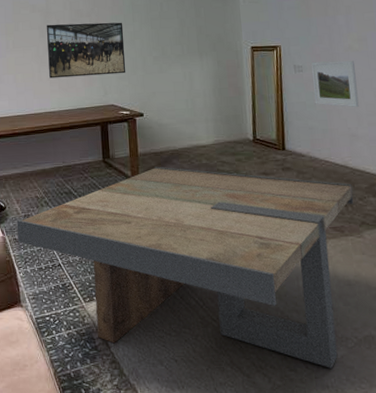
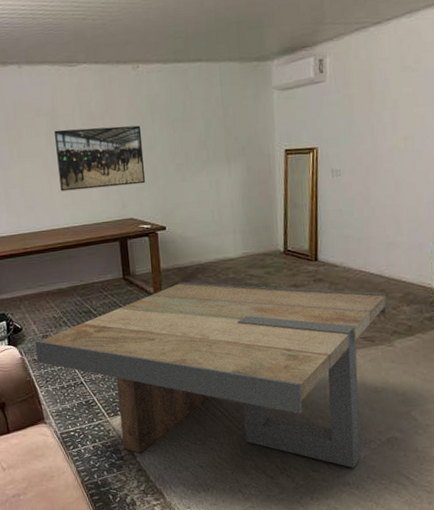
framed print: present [311,60,359,108] -> none [350,162,400,214]

